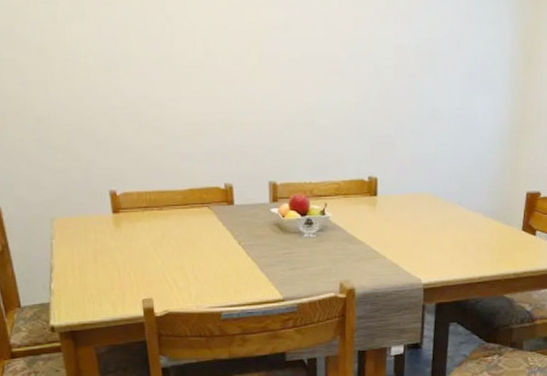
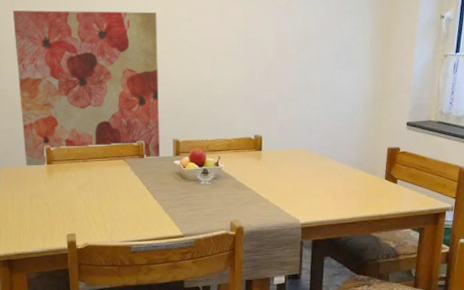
wall art: none [56,10,254,214] -> present [12,10,161,165]

